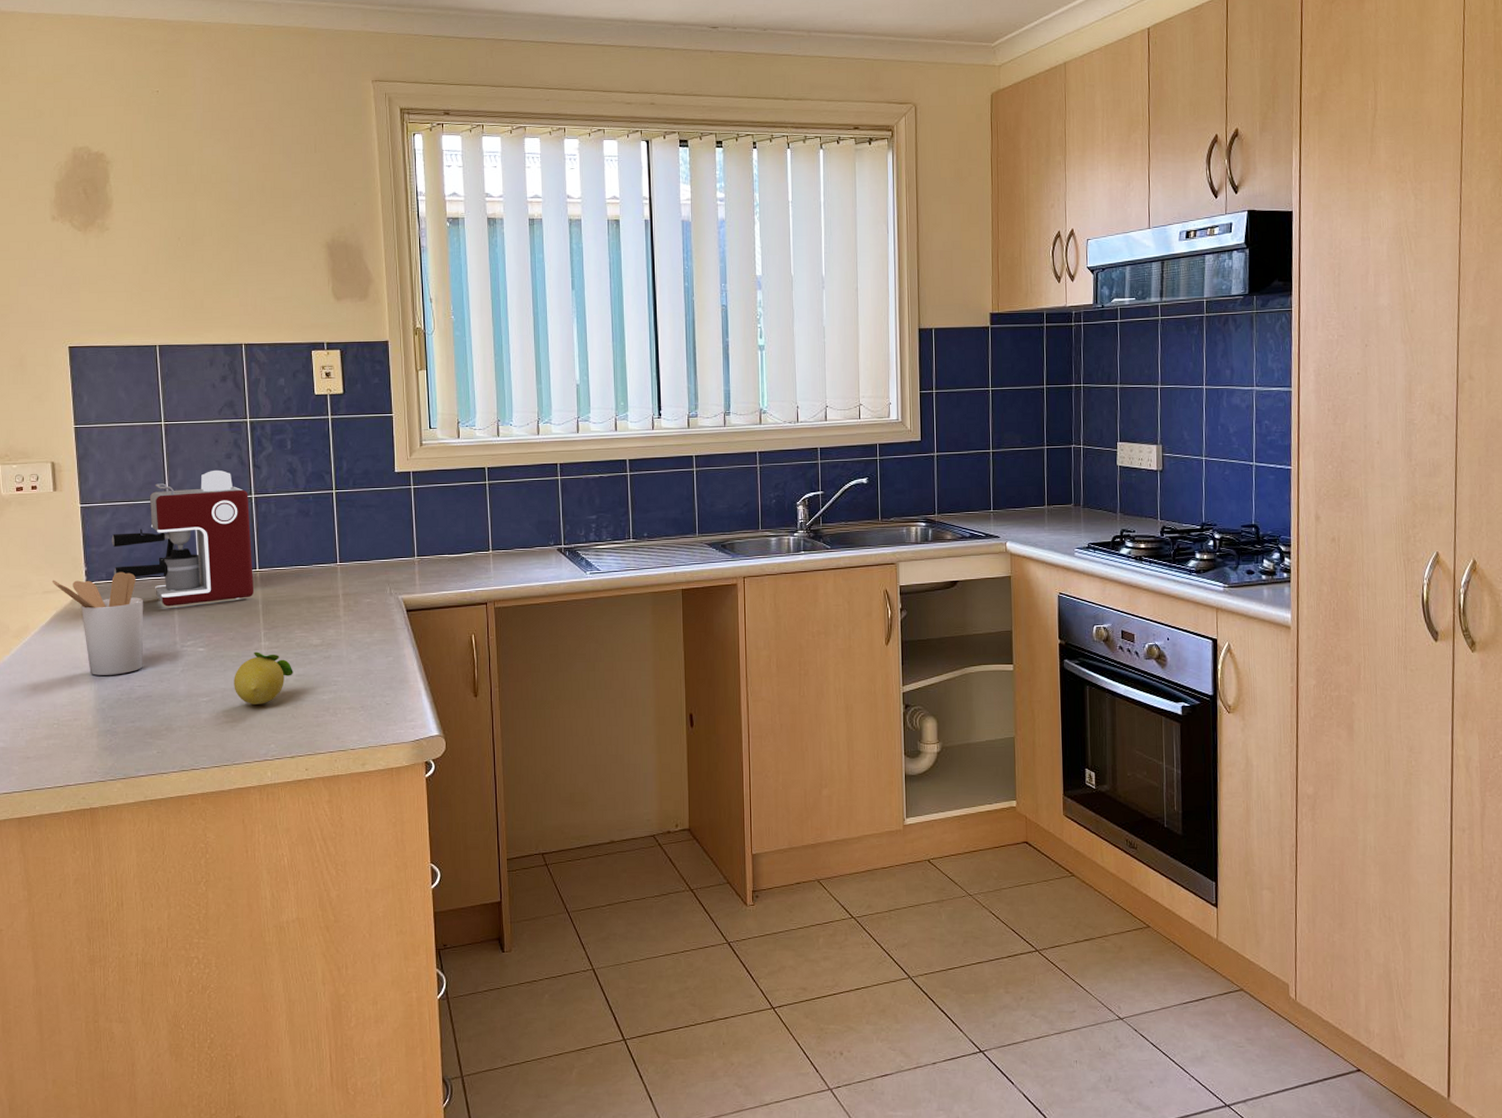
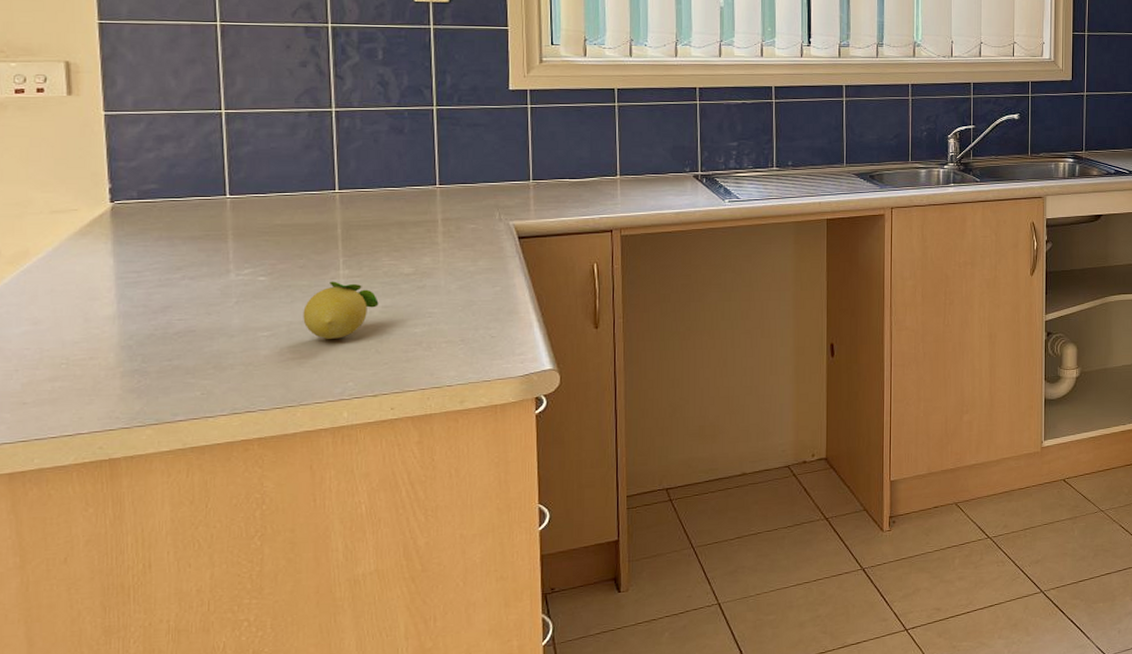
utensil holder: present [52,571,144,676] -> none [62,190,188,308]
coffee maker: present [111,469,254,607] -> none [146,78,332,230]

